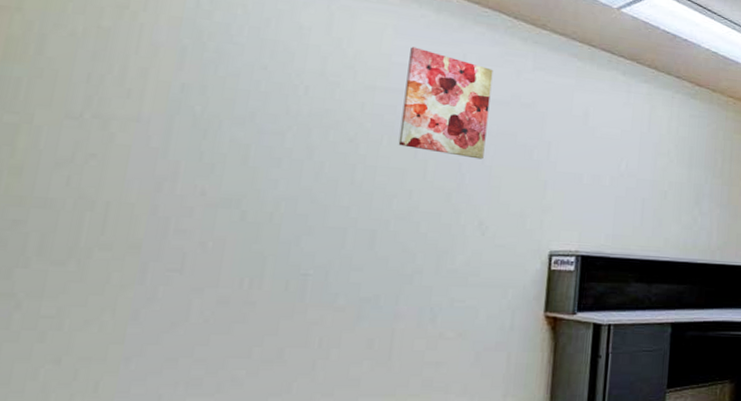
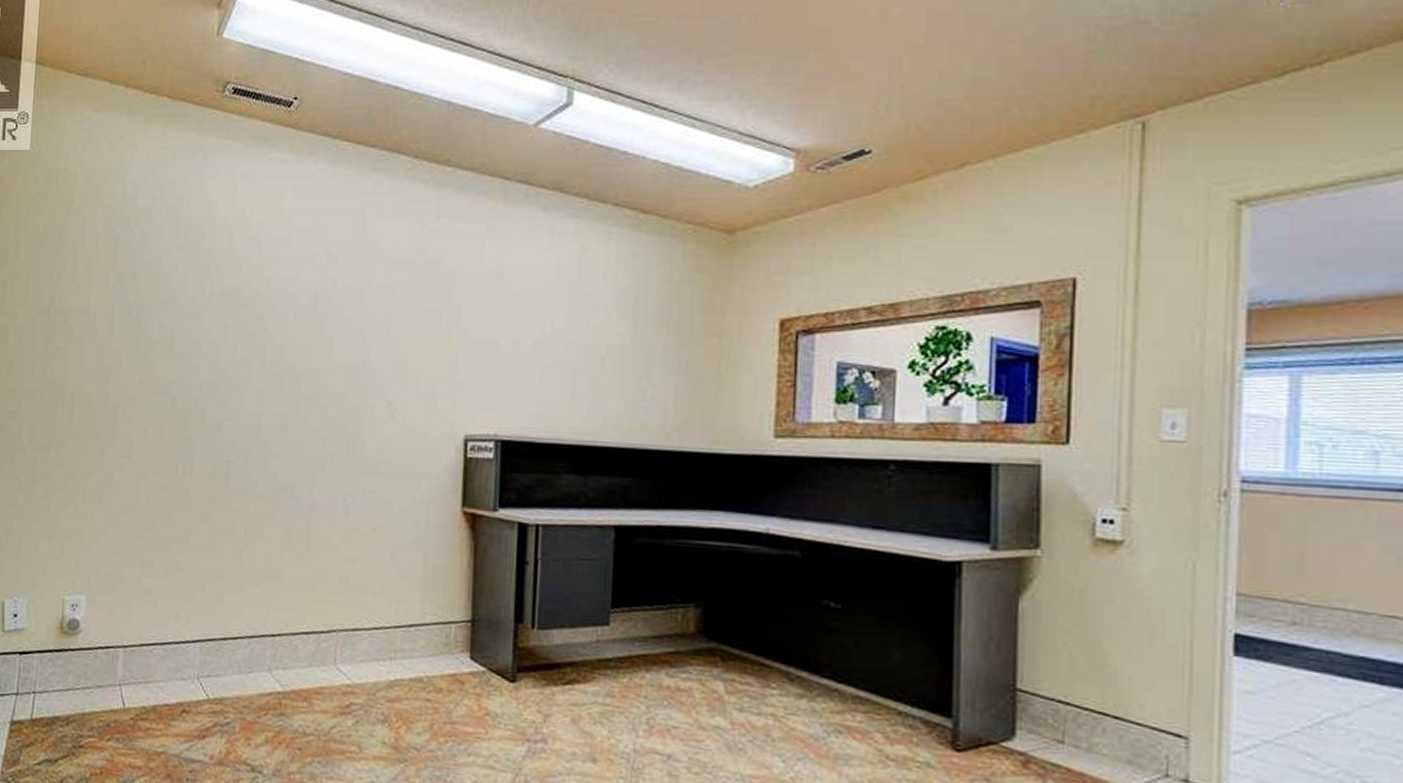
wall art: present [398,47,493,160] -> none [303,208,394,330]

